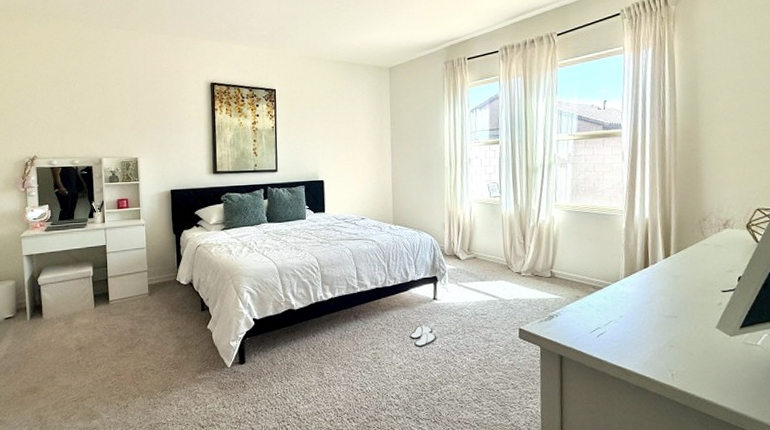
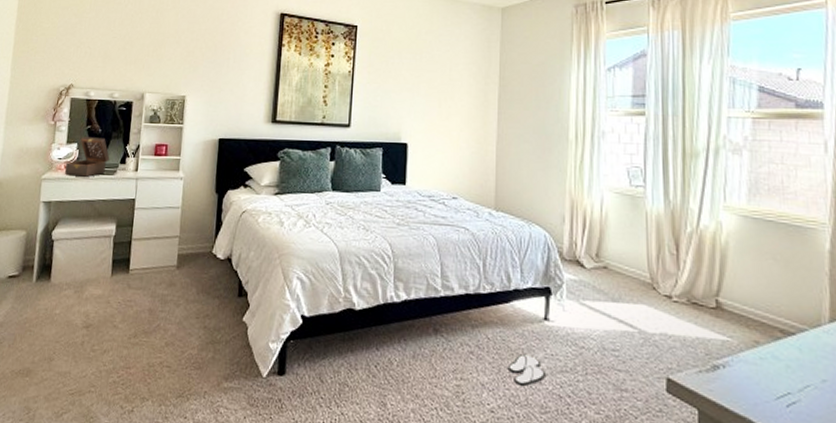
jewelry box: none [40,198,79,232] -> present [65,137,110,177]

